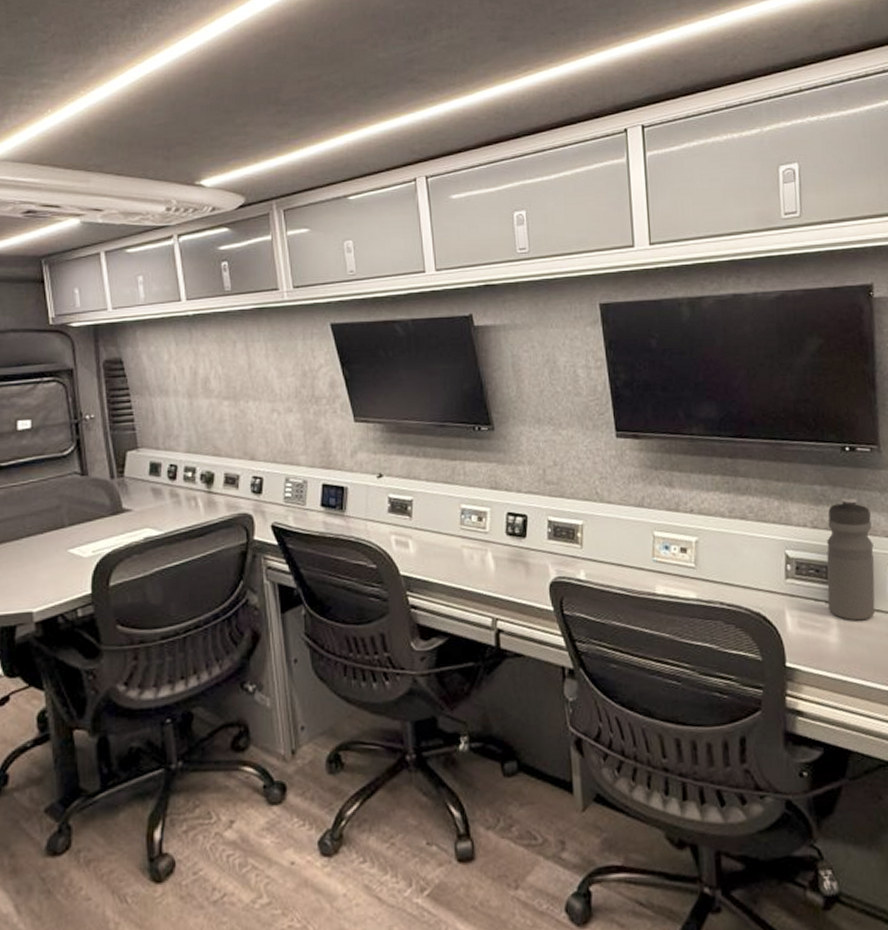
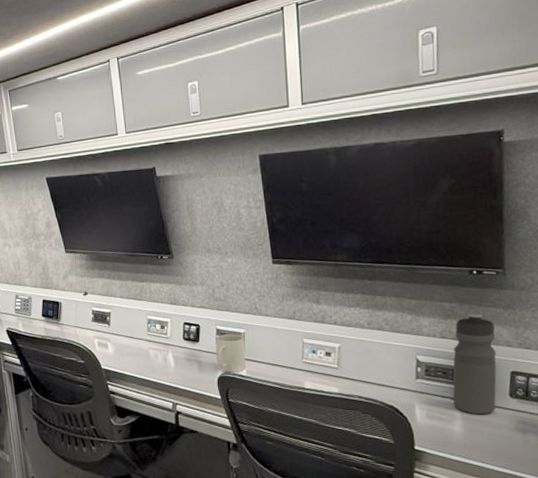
mug: none [547,526,585,577] -> present [215,334,246,373]

